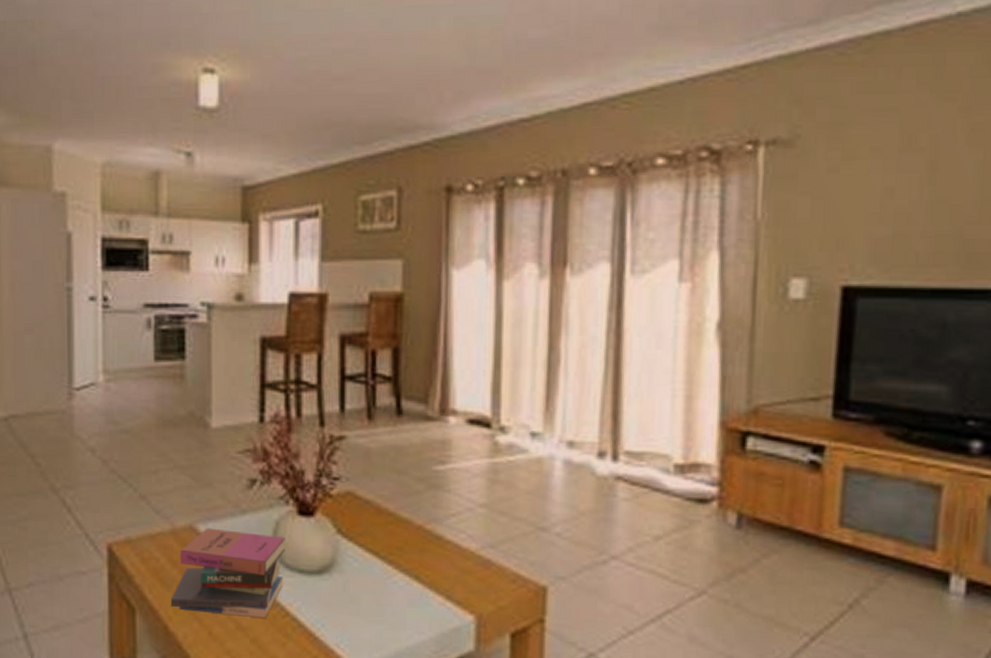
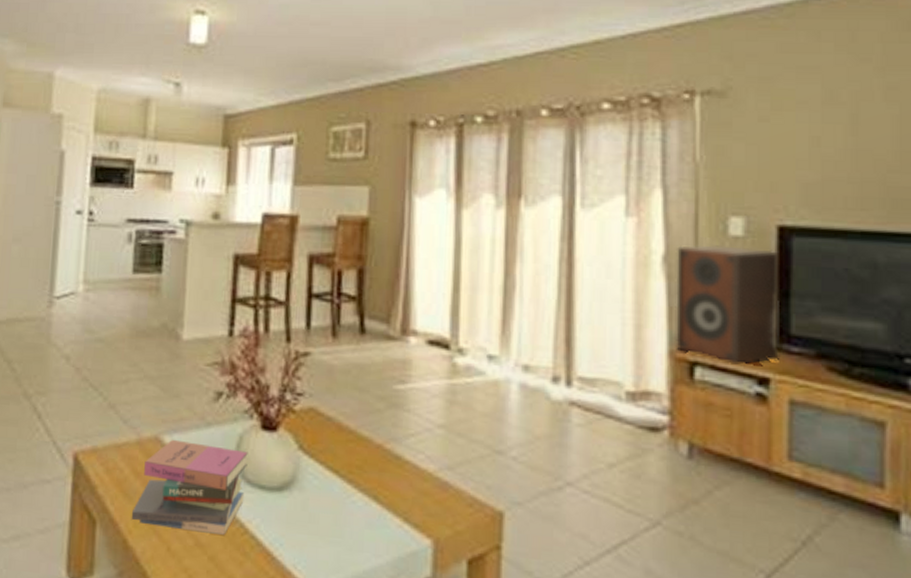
speaker: none [728,309,842,433] -> present [676,244,779,365]

